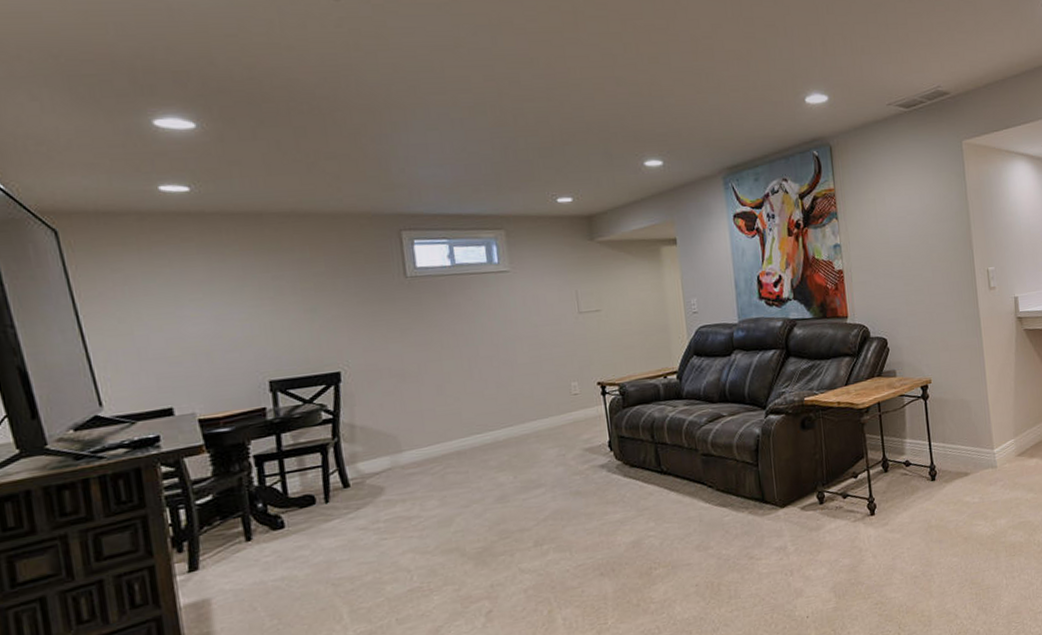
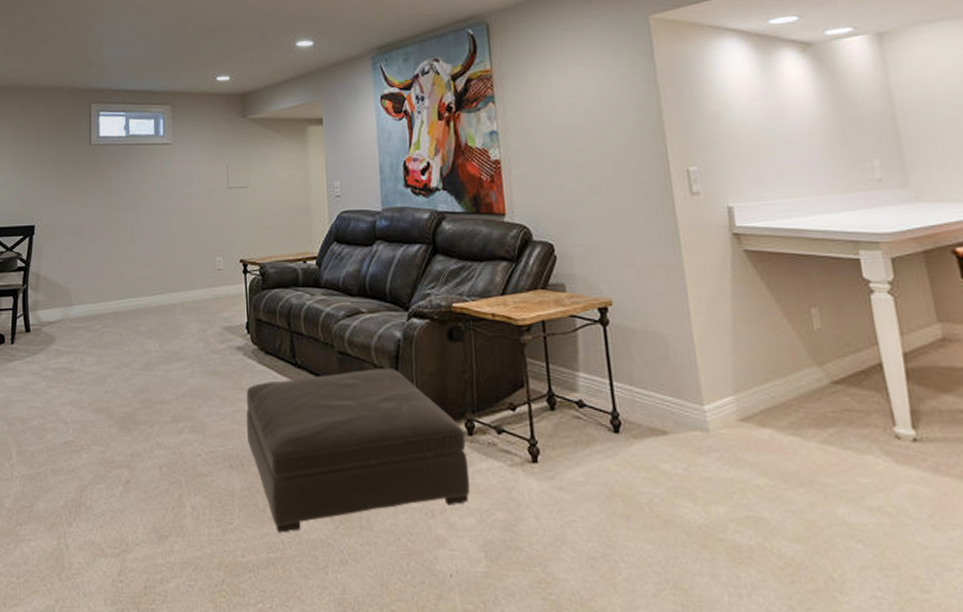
ottoman: none [612,461,822,620] -> present [246,369,470,533]

